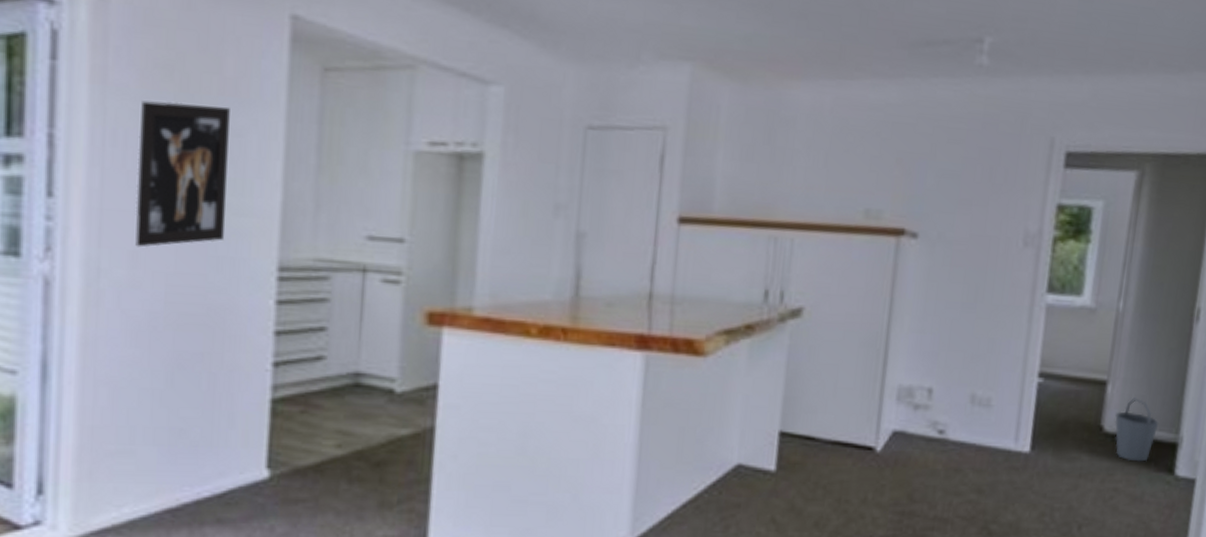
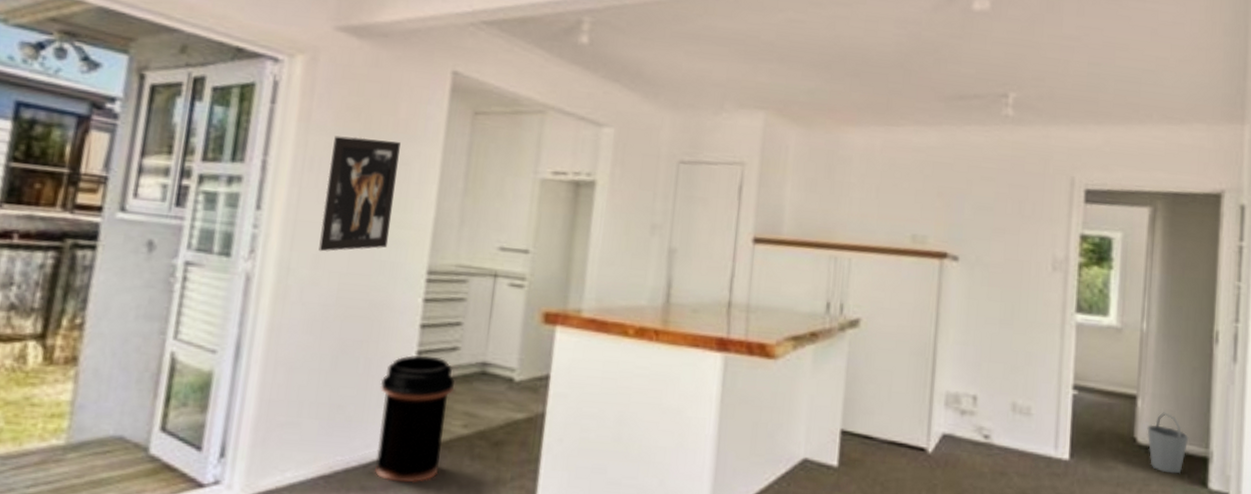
trash can: none [230,367,322,512] -> present [375,355,455,483]

